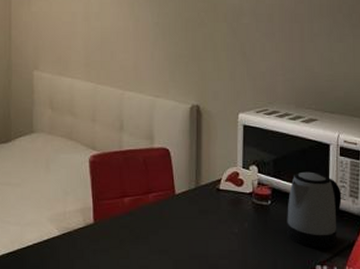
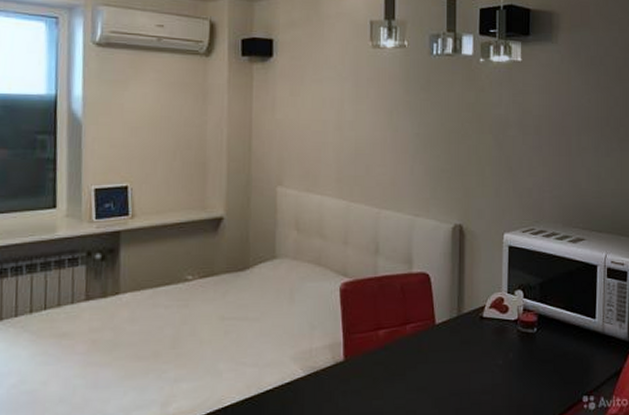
kettle: present [286,171,342,249] -> none [552,295,609,378]

